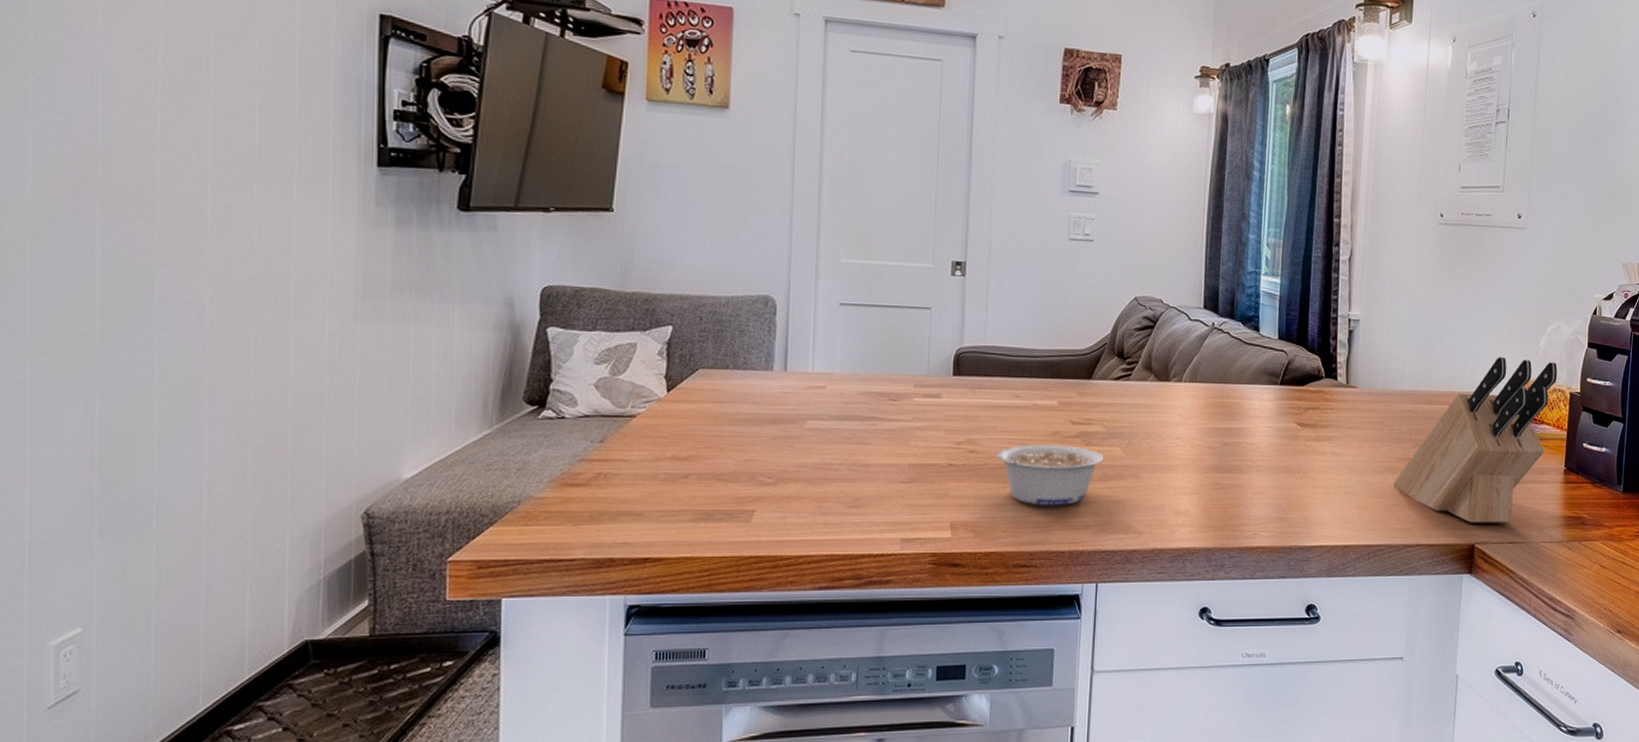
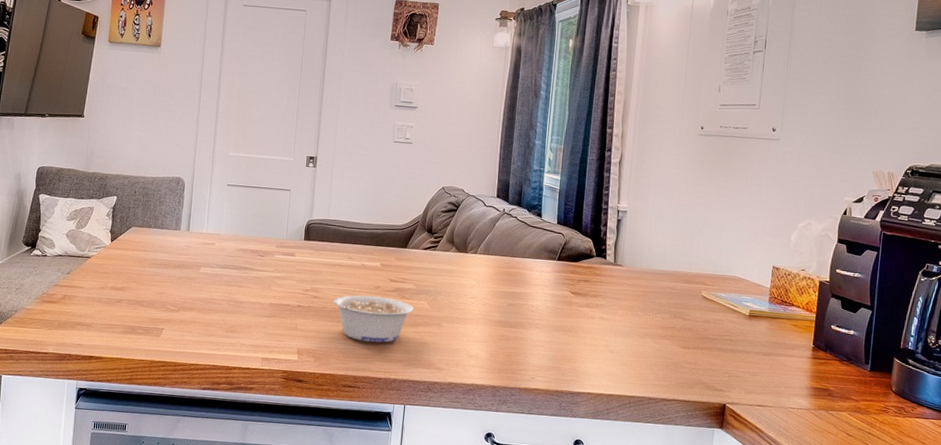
knife block: present [1393,357,1557,523] -> none [653,247,808,389]

